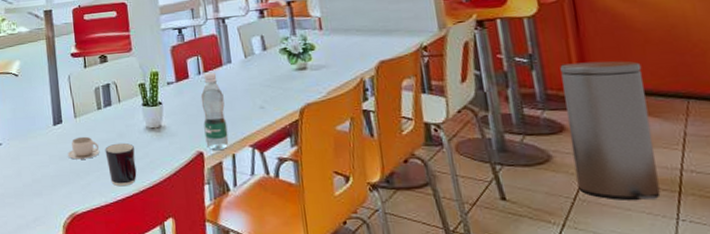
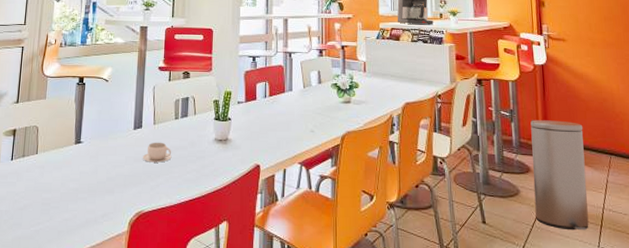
mug: present [105,142,137,187] -> none [176,150,202,190]
bottle: present [200,72,229,150] -> none [263,97,283,164]

